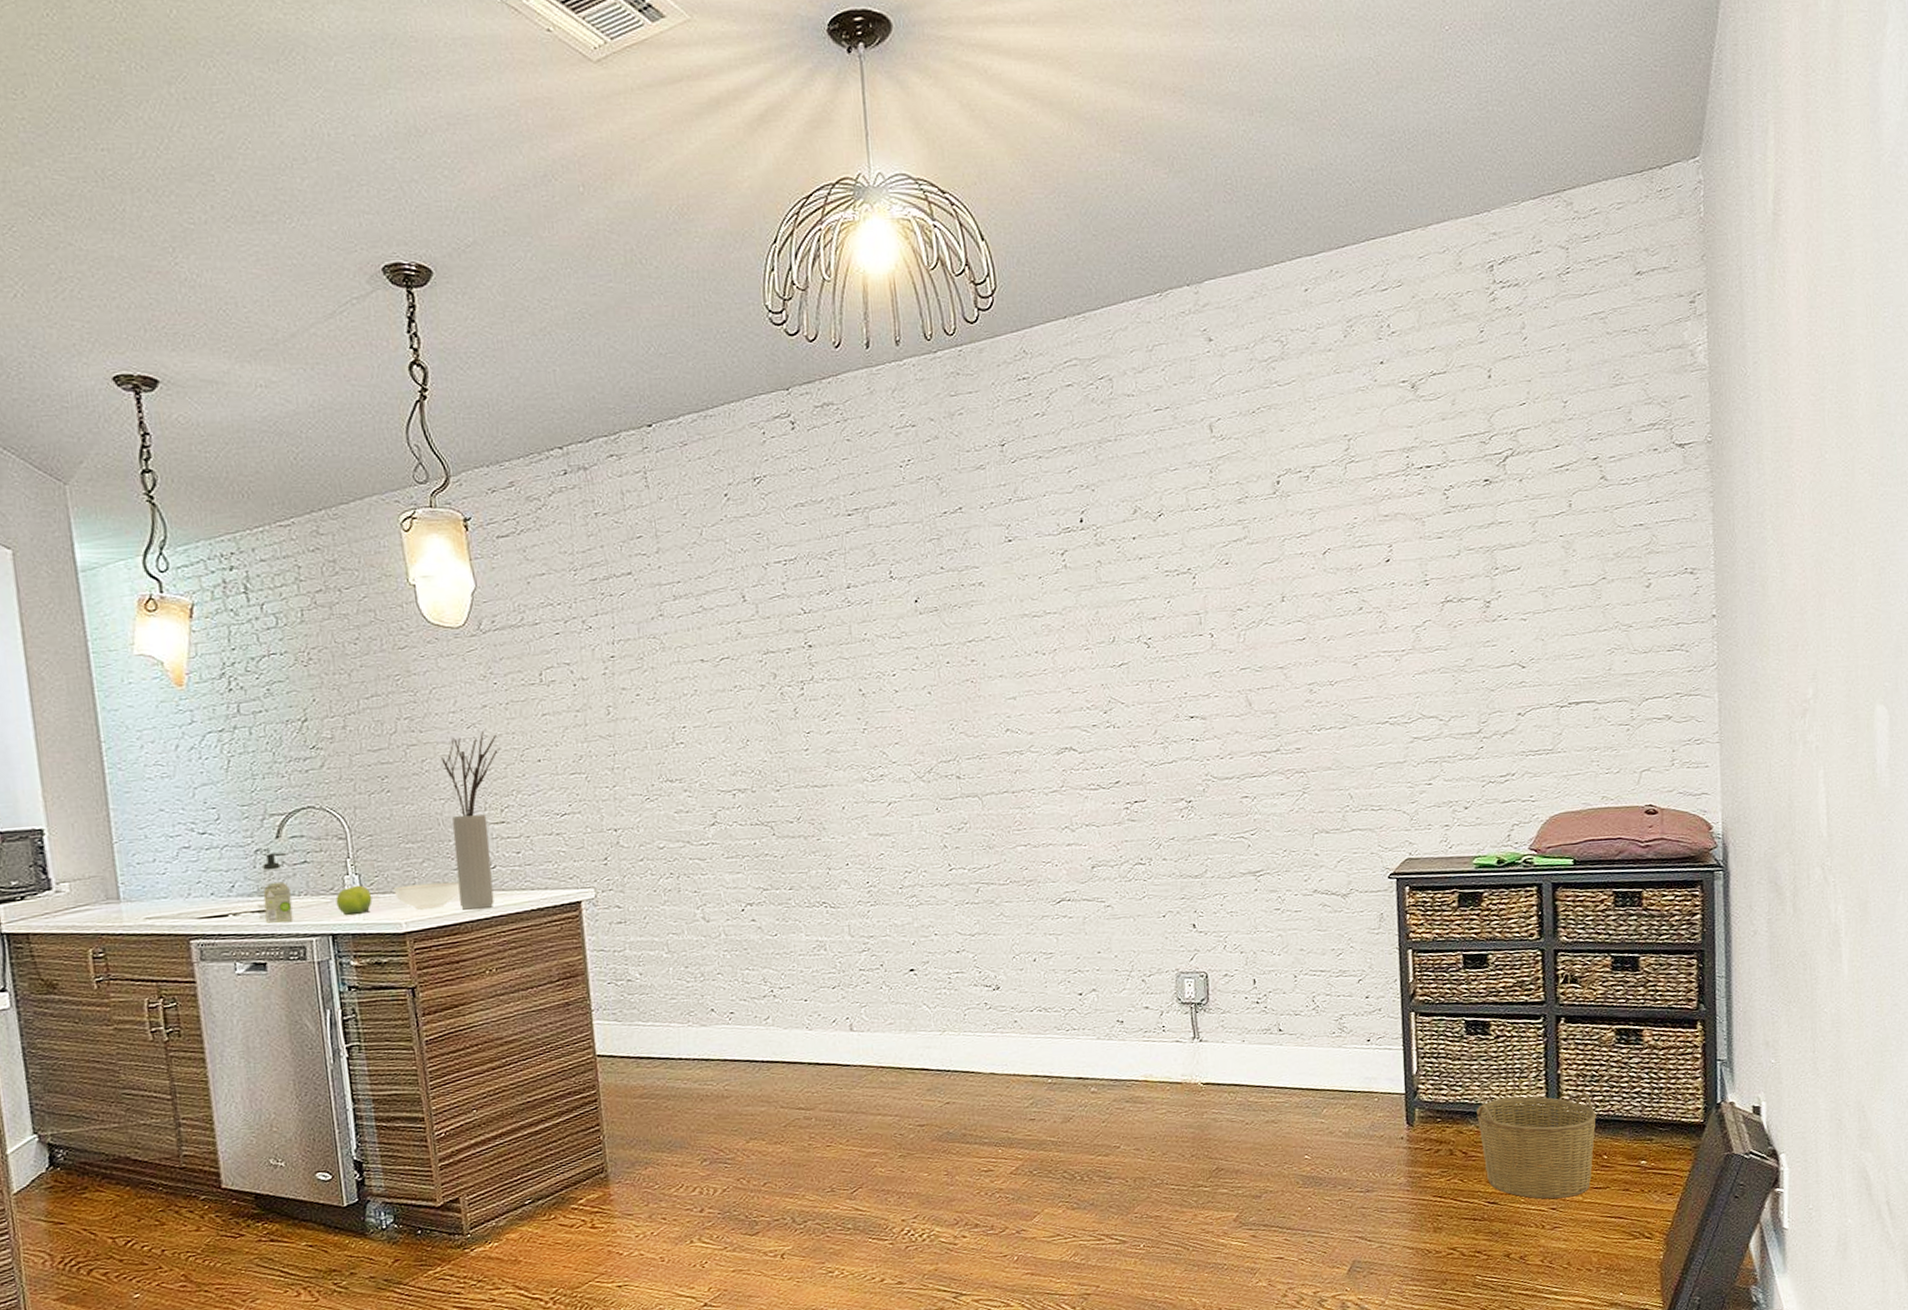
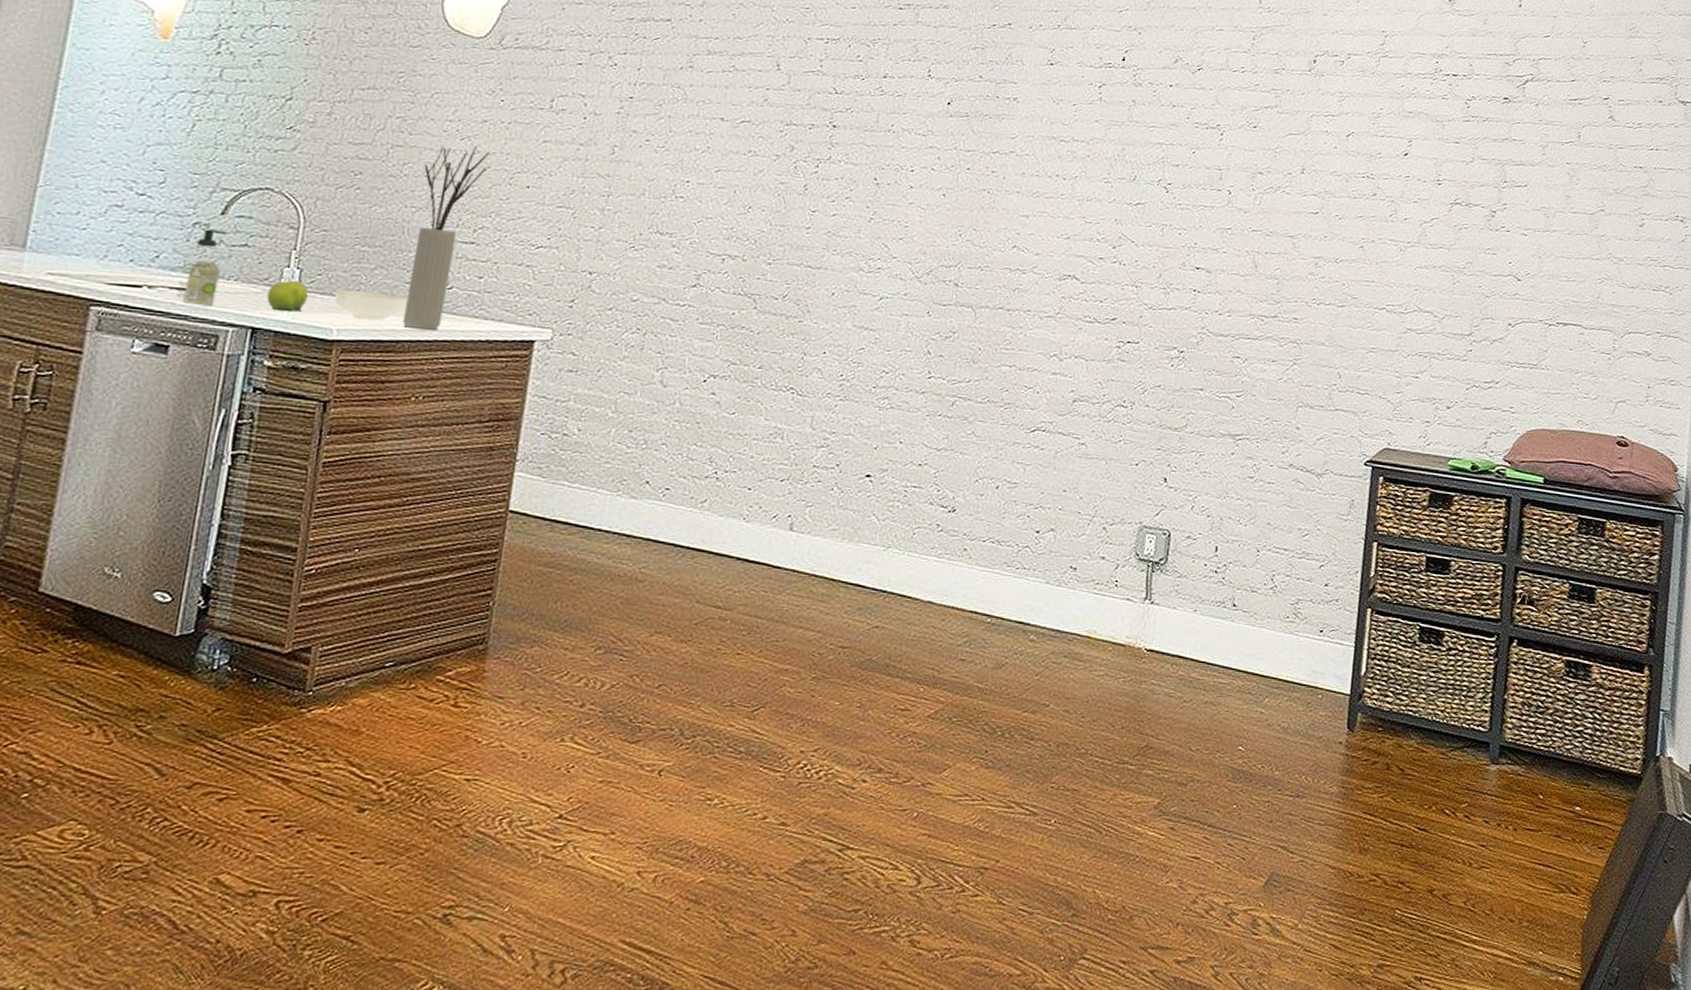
basket: present [1476,1093,1596,1199] -> none [1418,716,1537,835]

